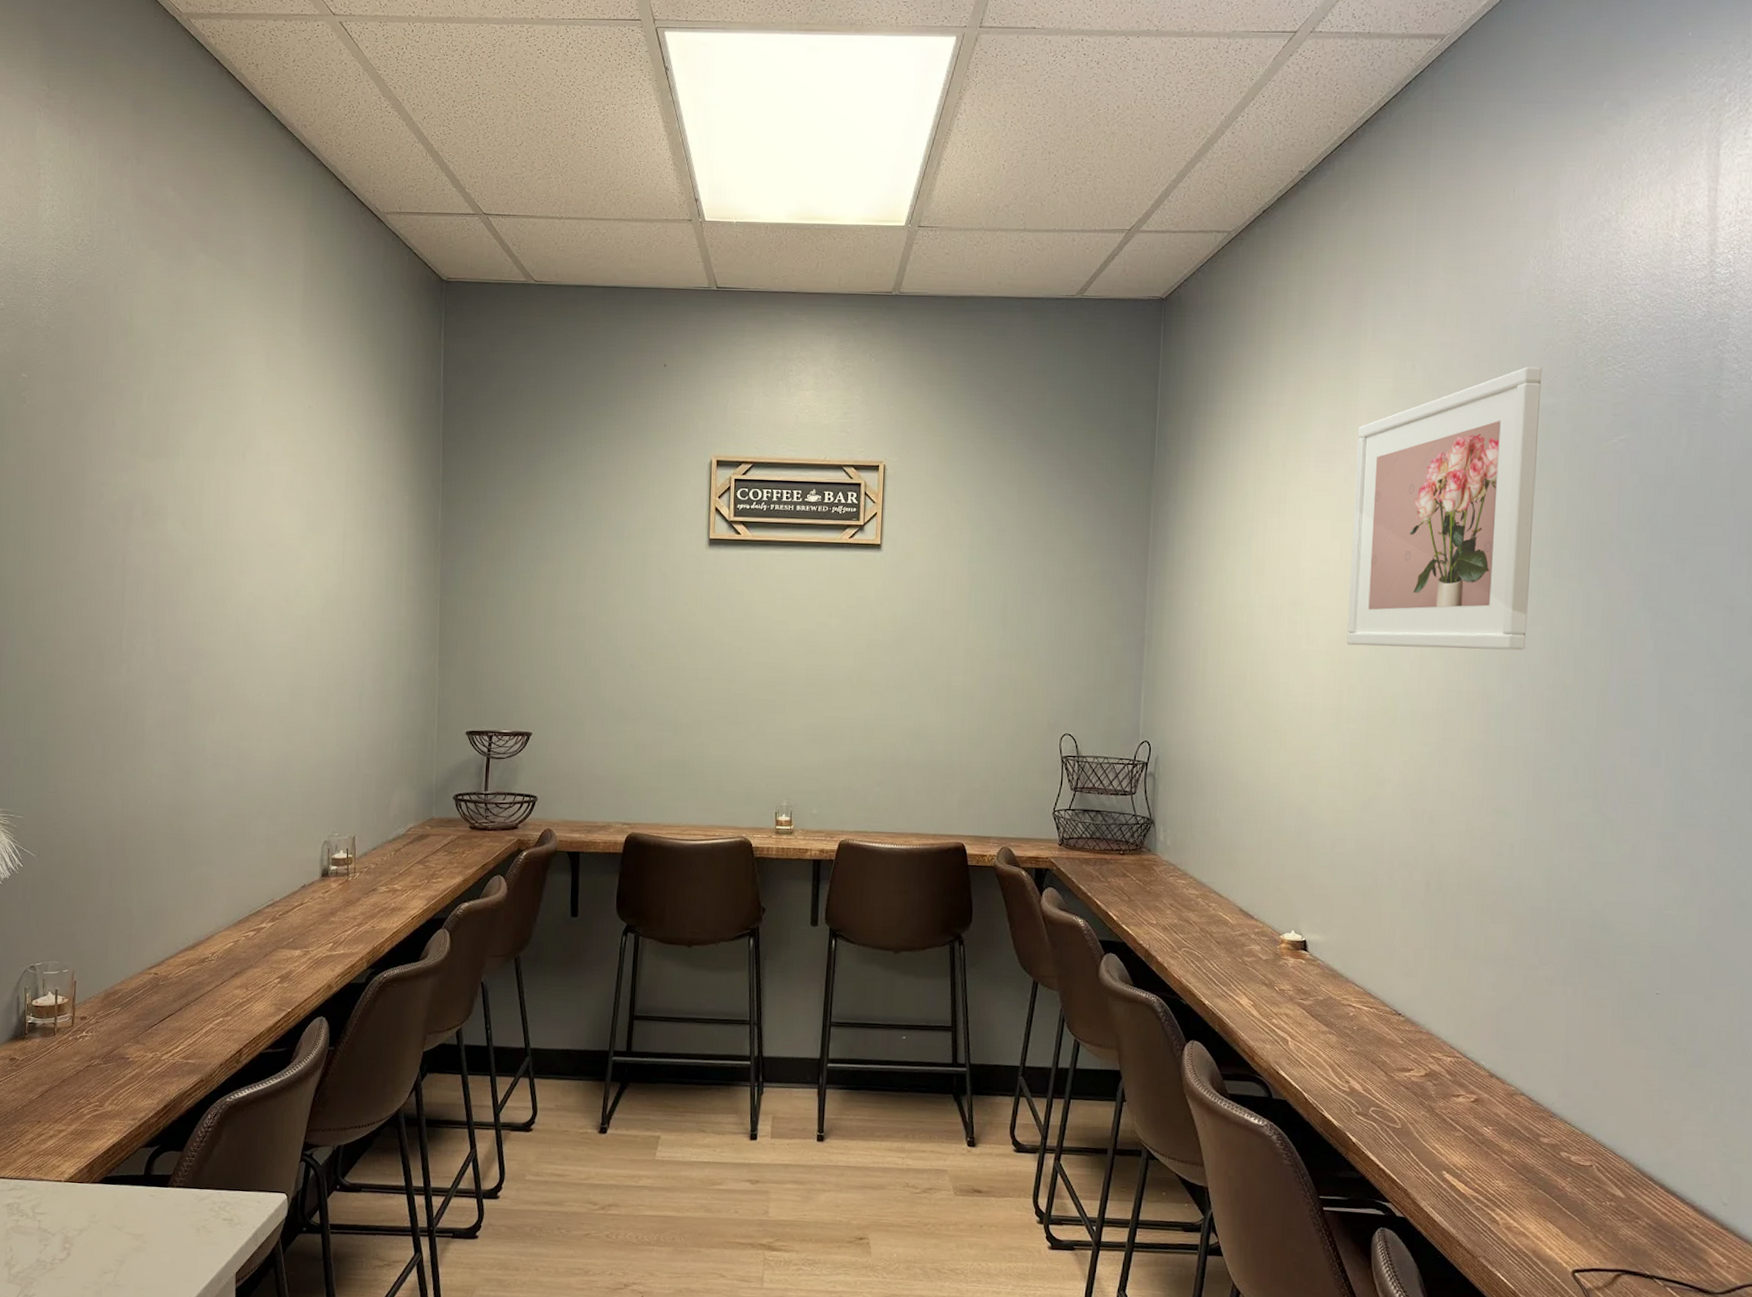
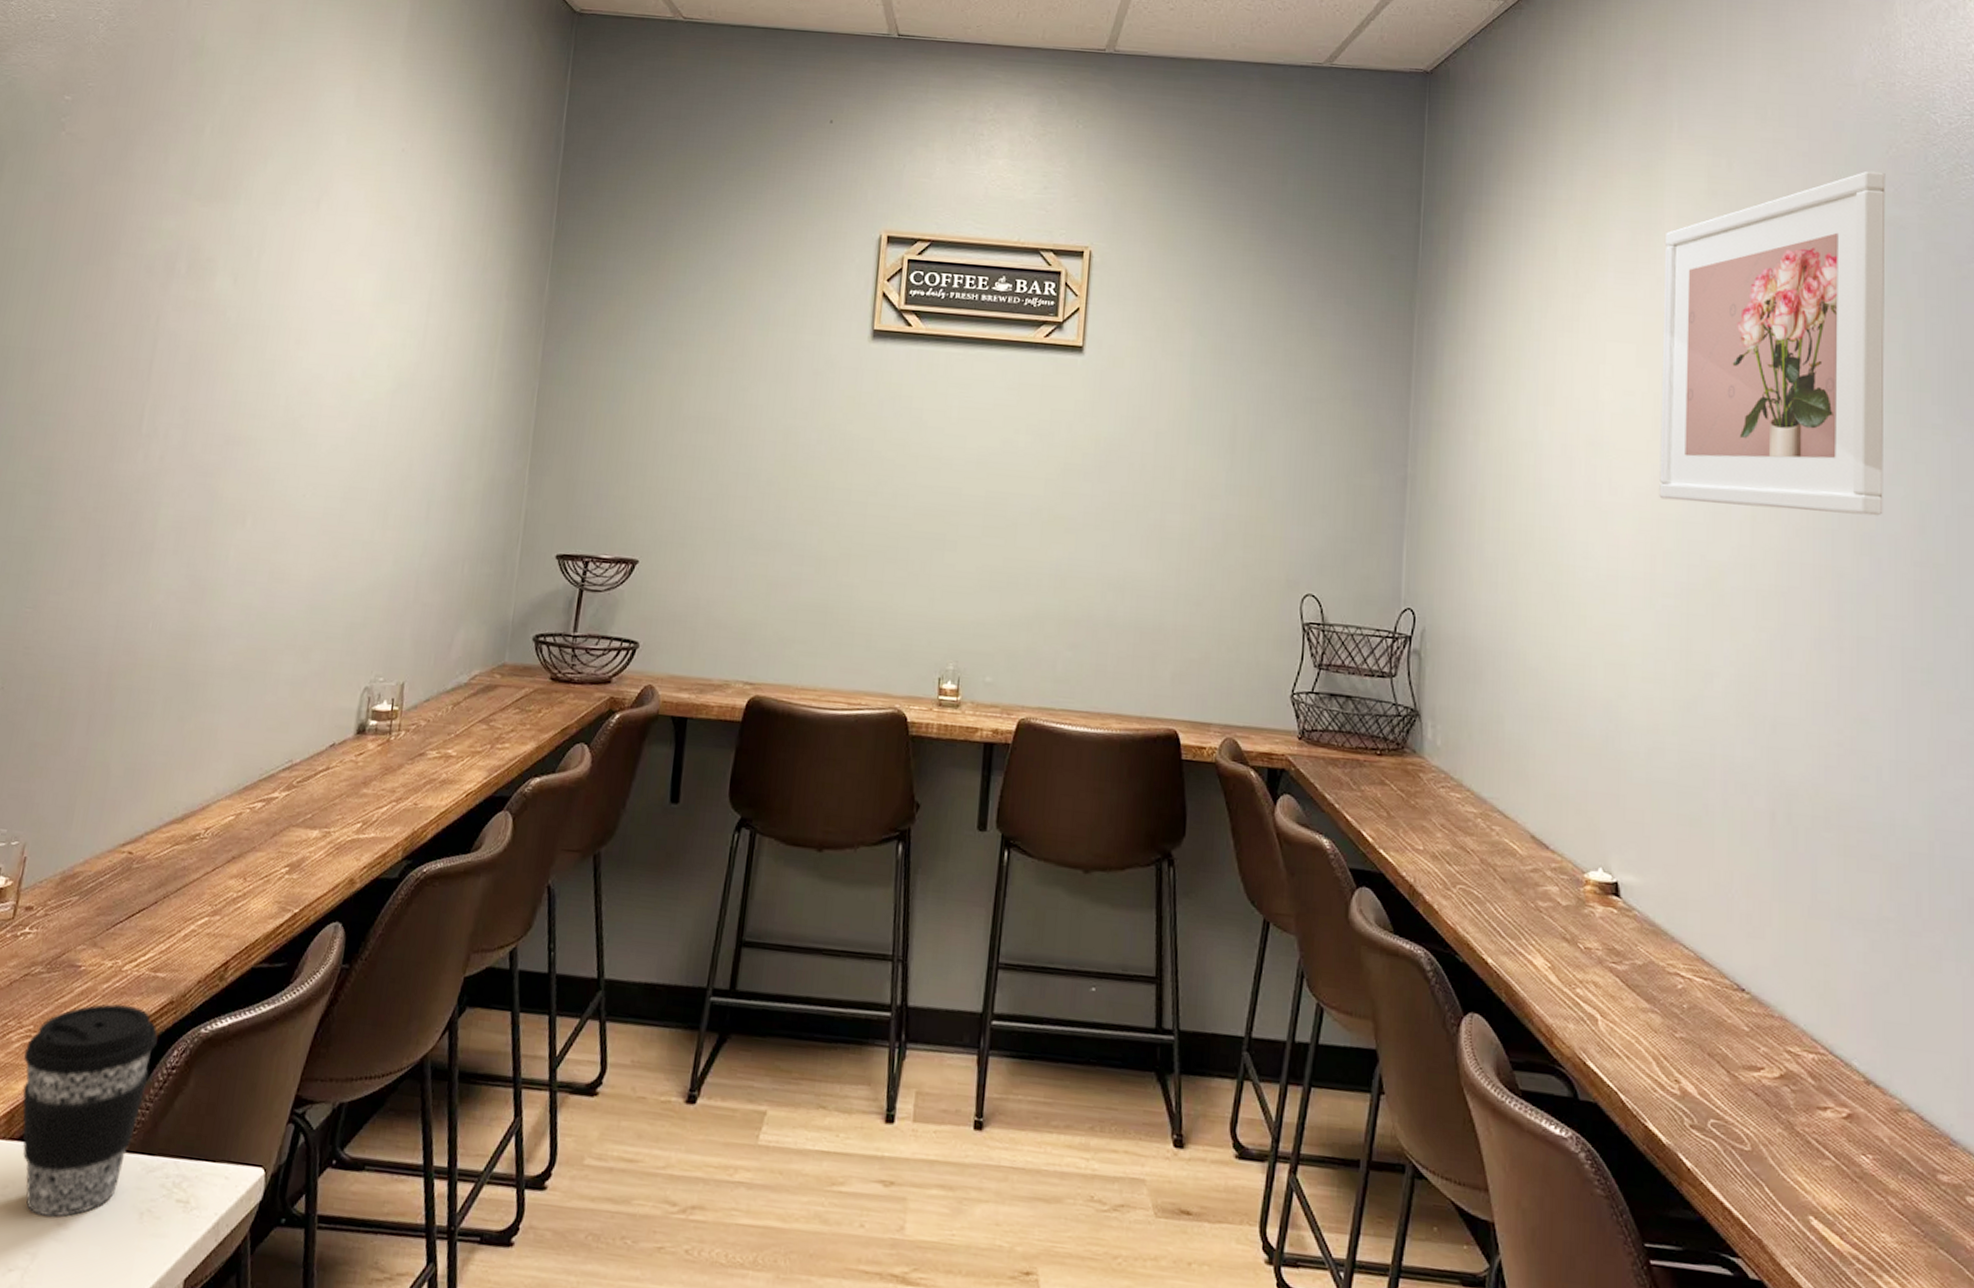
coffee cup: none [94,1084,194,1235] -> present [22,1004,158,1217]

